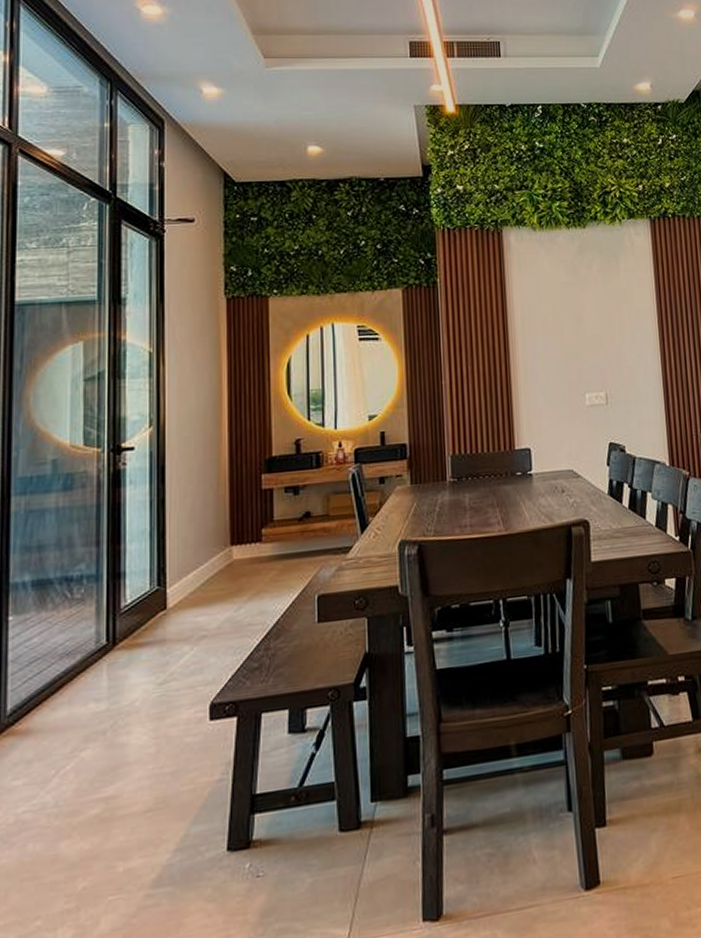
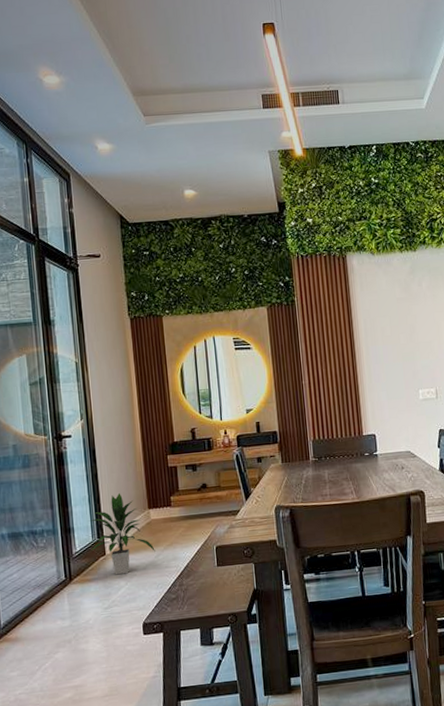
indoor plant: none [146,523,235,637] -> present [89,492,155,575]

